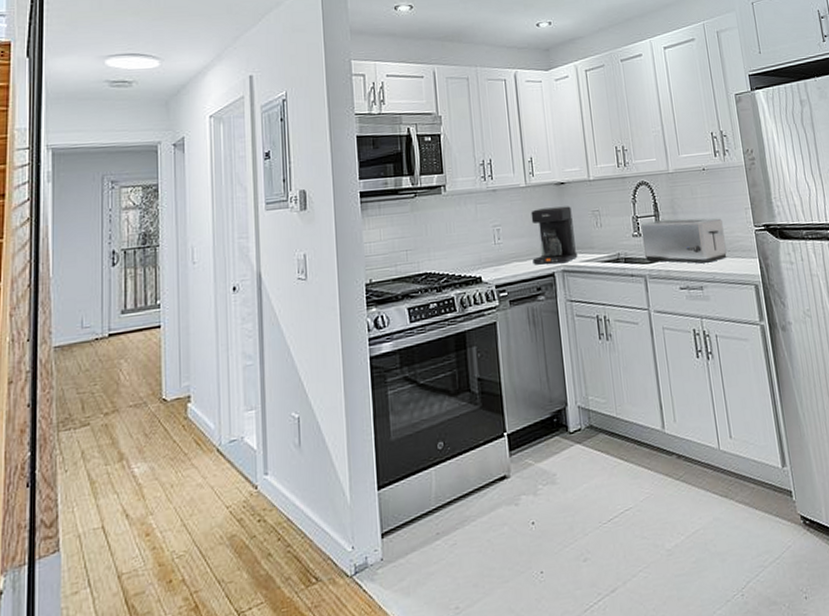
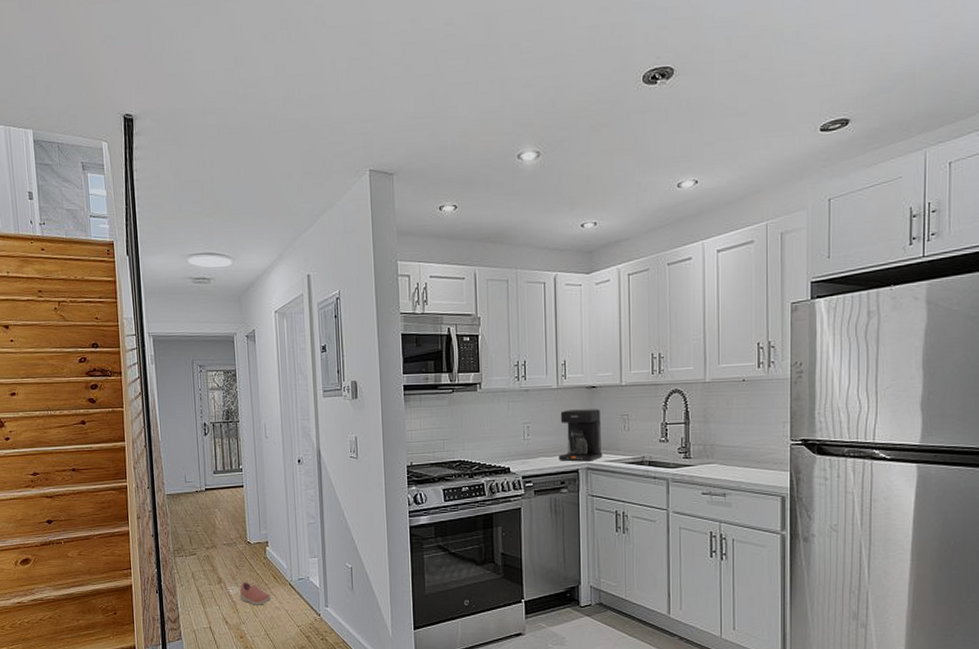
shoe: none [148,454,193,486] -> present [239,581,272,605]
toaster: present [641,218,727,264] -> none [669,427,756,472]

